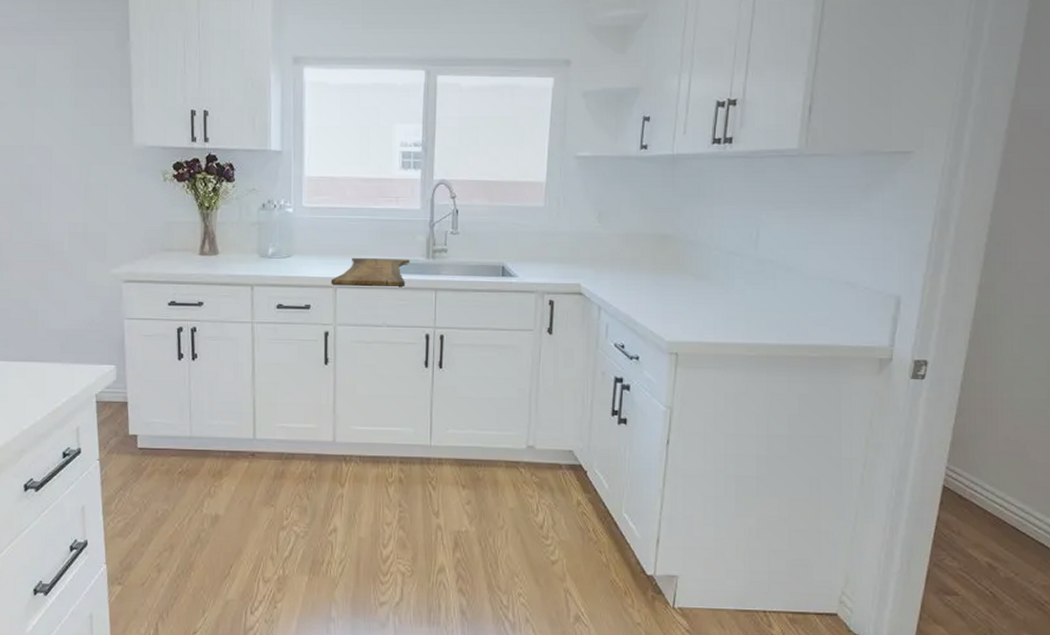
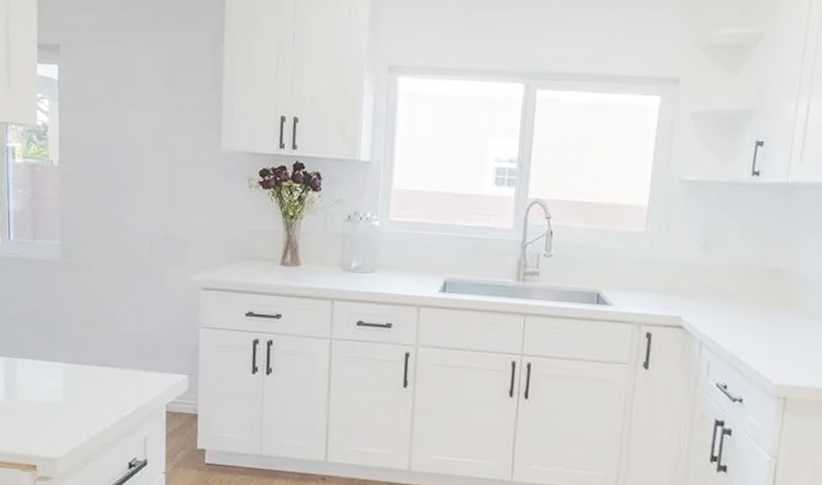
cutting board: present [331,257,410,286] -> none [414,275,499,309]

